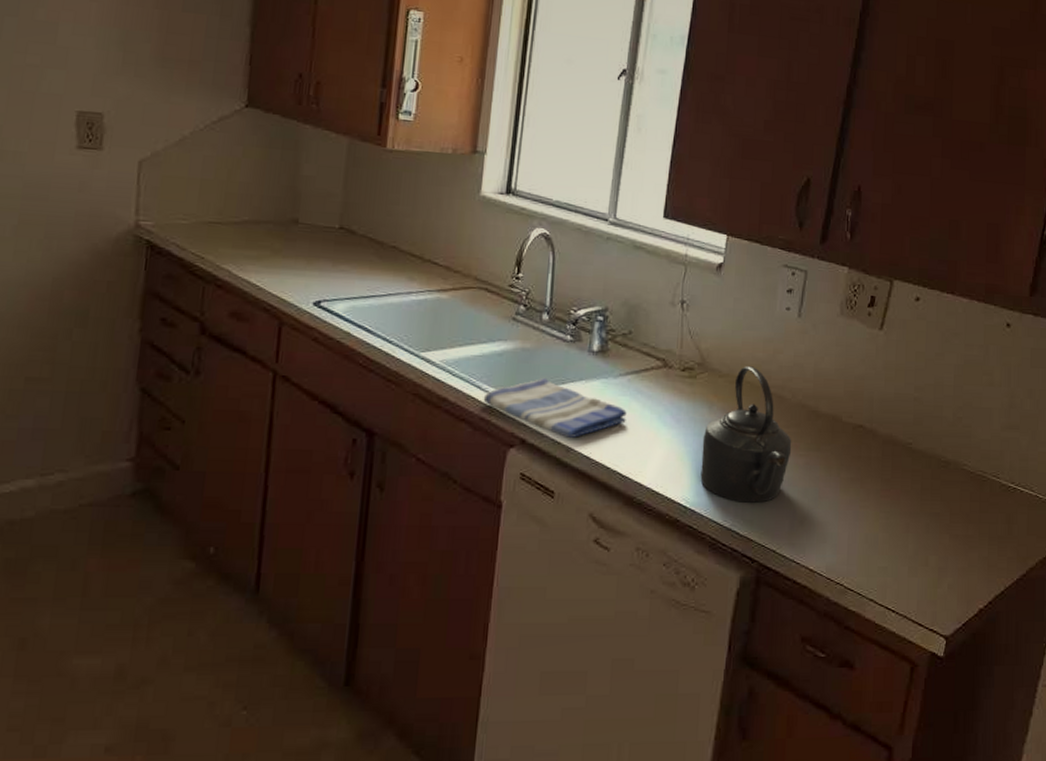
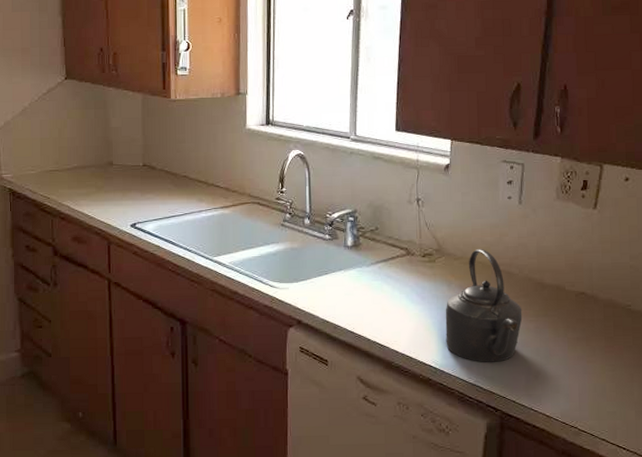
dish towel: present [483,377,627,438] -> none [265,270,380,317]

